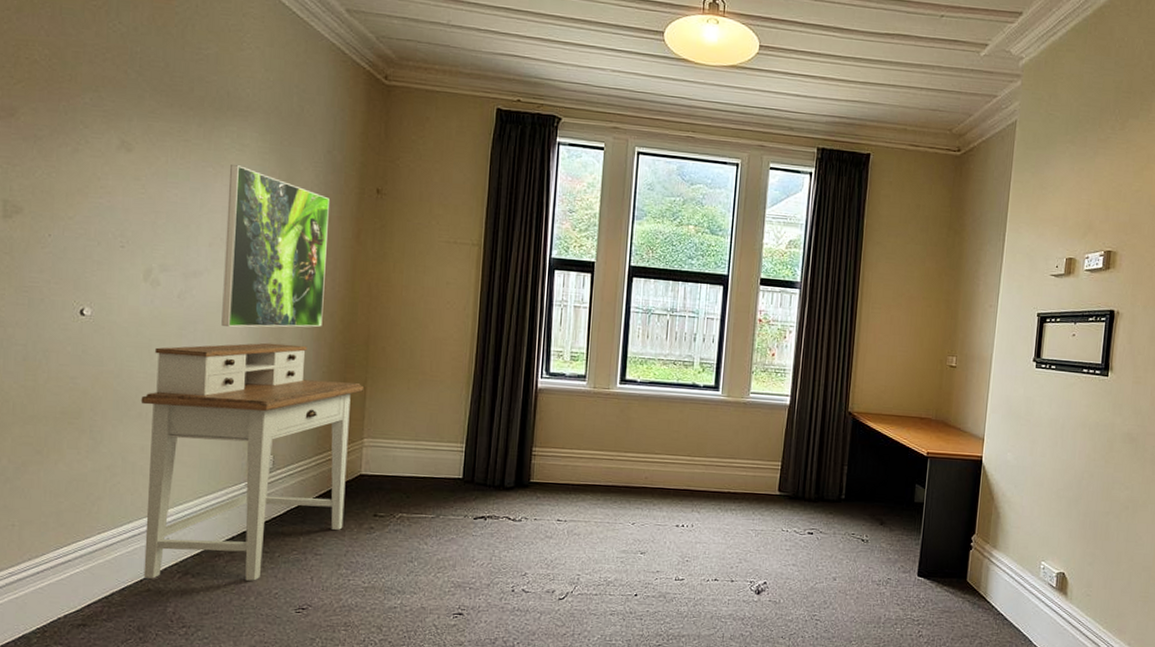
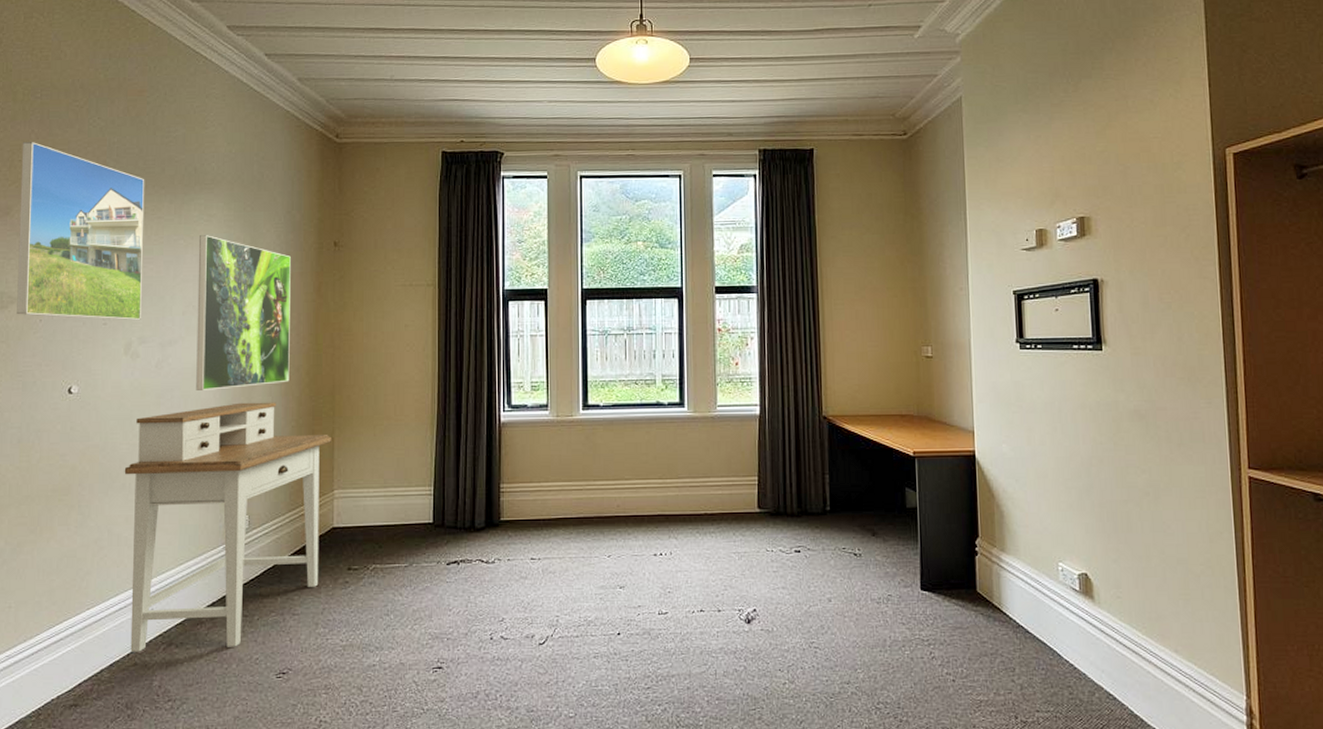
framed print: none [22,37,171,246] -> present [17,141,145,320]

